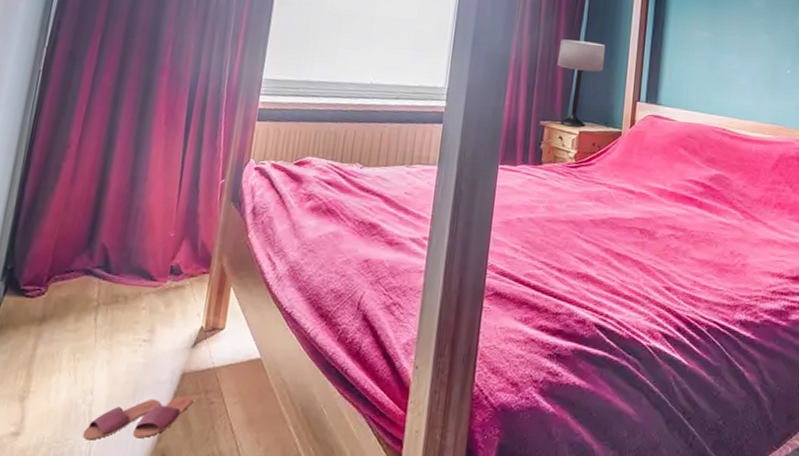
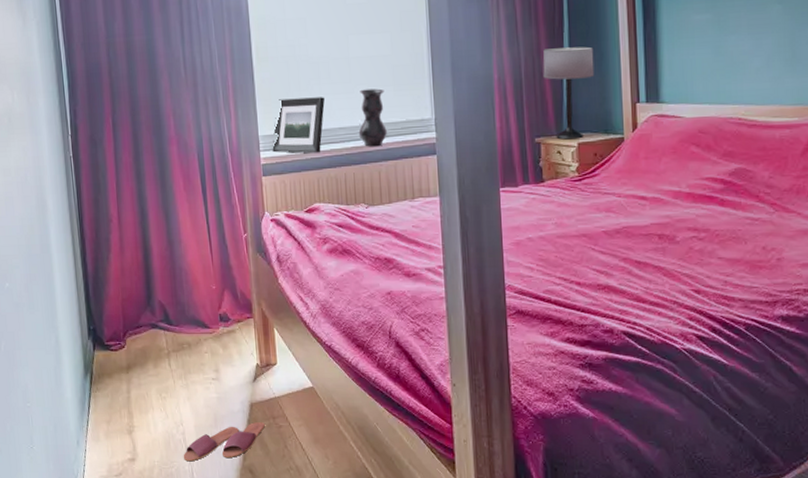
picture frame: none [273,45,342,106] -> present [272,97,326,153]
vase: none [368,49,403,108] -> present [358,88,387,147]

